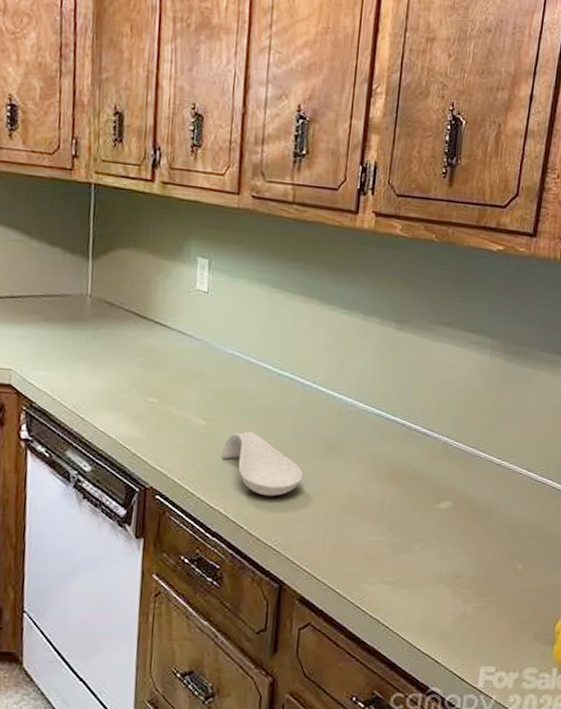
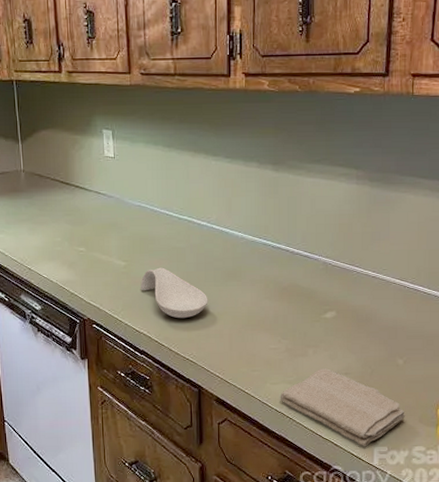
washcloth: none [376,568,520,666] -> present [280,368,406,447]

